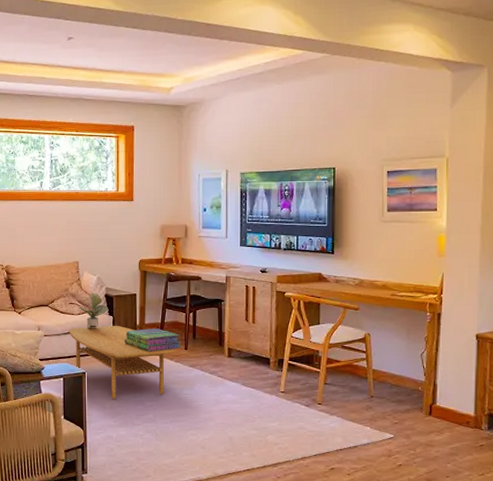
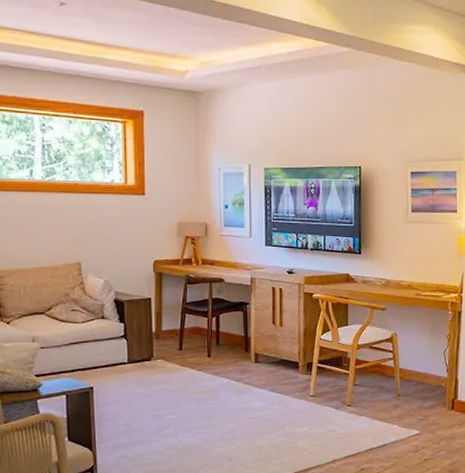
coffee table: present [68,325,175,399] -> none [70,333,197,415]
potted plant: present [79,292,108,329] -> none [82,297,118,339]
stack of books: present [124,327,181,352] -> none [138,334,204,361]

